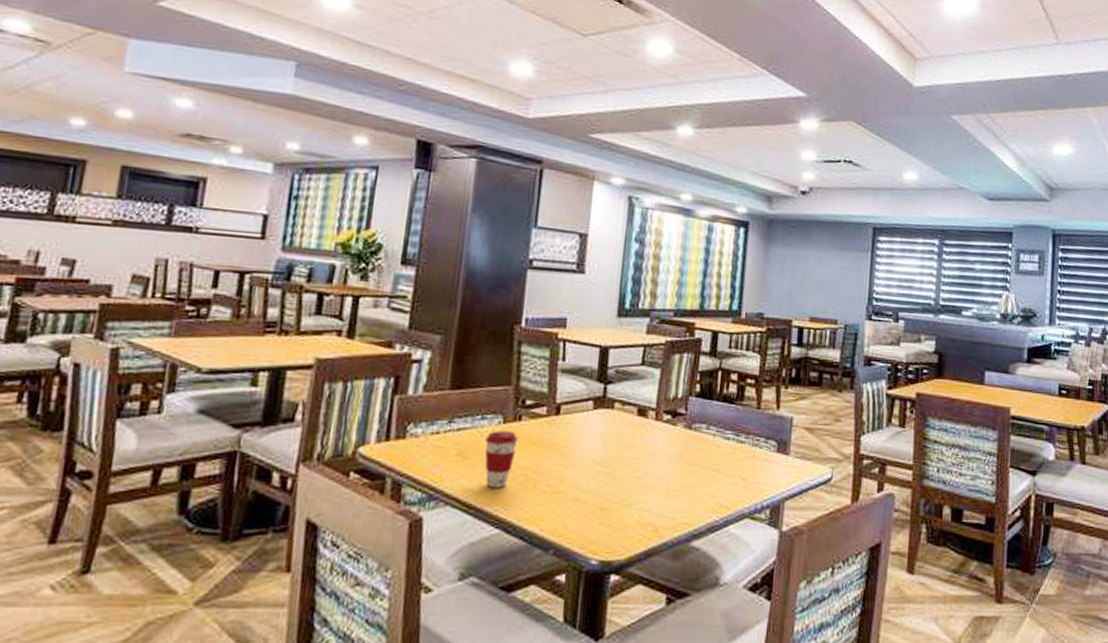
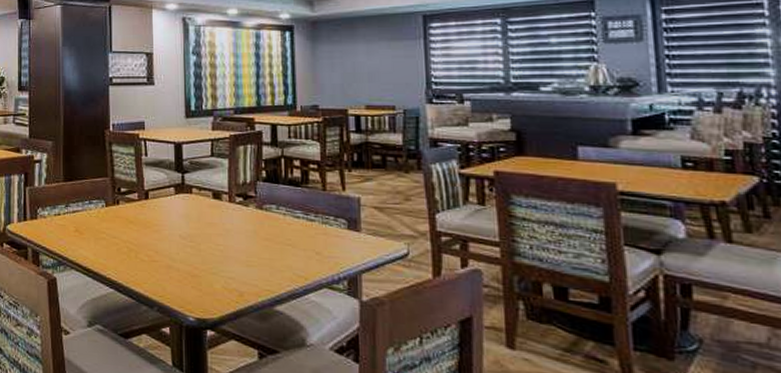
coffee cup: present [484,430,518,488] -> none [94,212,118,257]

